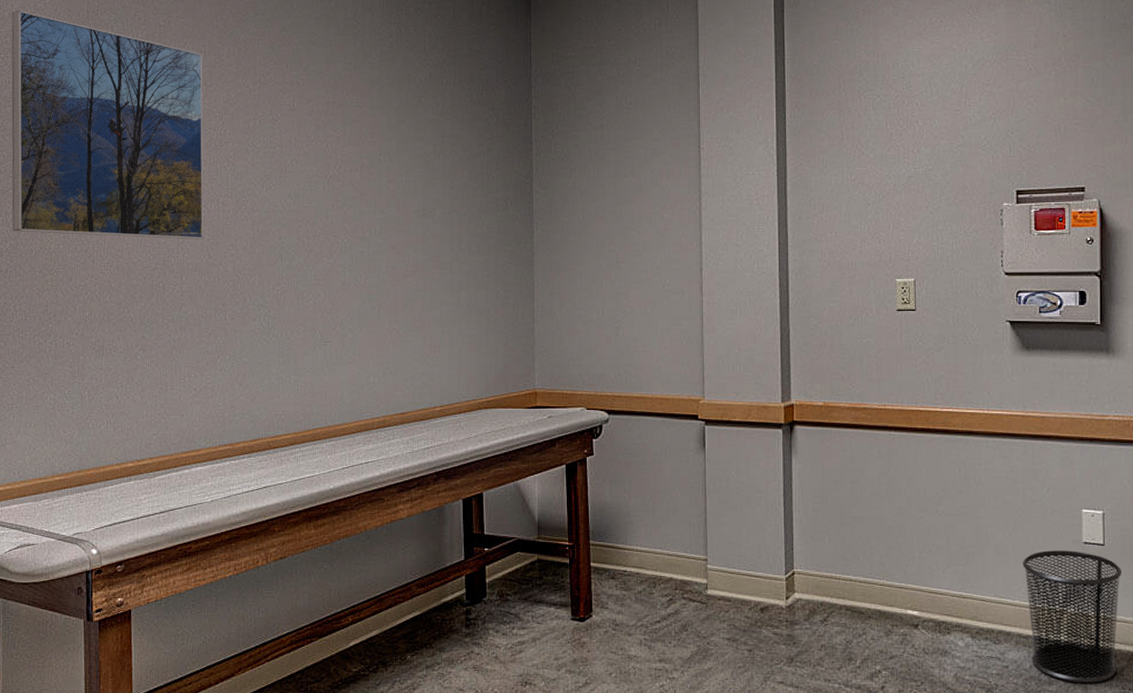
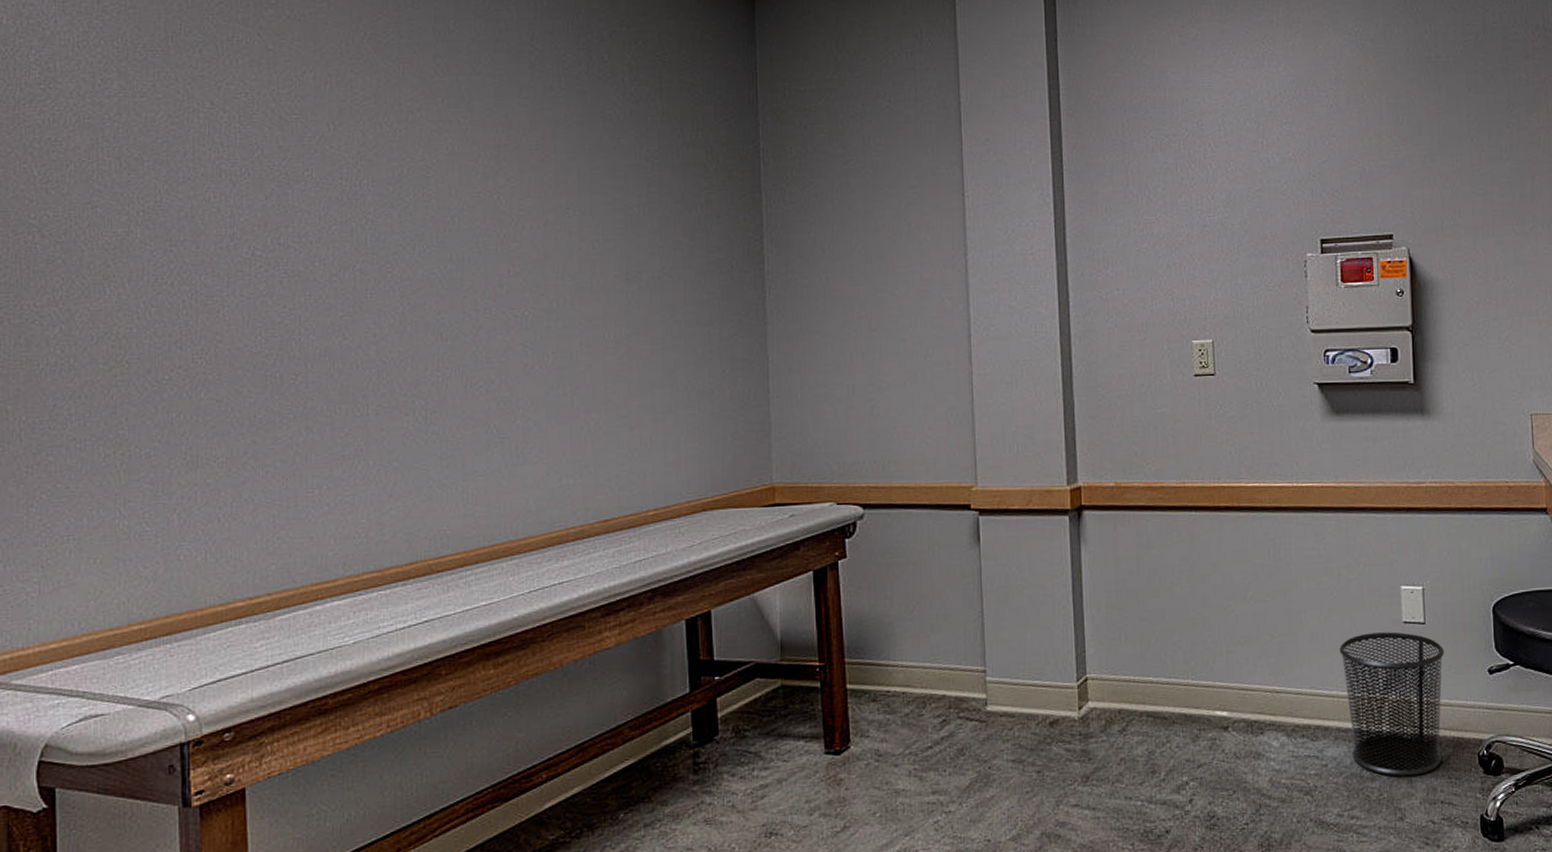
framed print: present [11,9,204,240] -> none [56,27,335,317]

